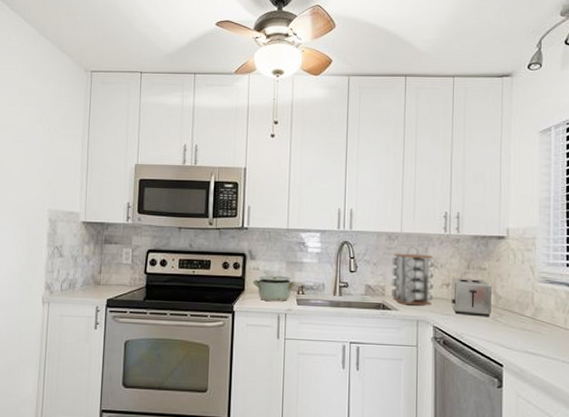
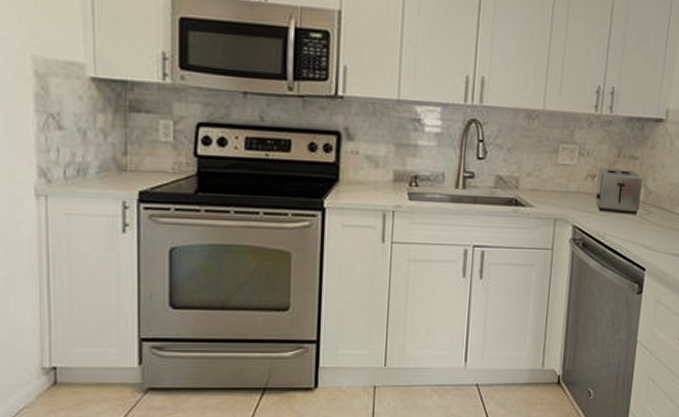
saucepan: present [252,275,297,302] -> none [349,161,409,197]
spice rack: present [391,246,434,306] -> none [527,127,580,202]

